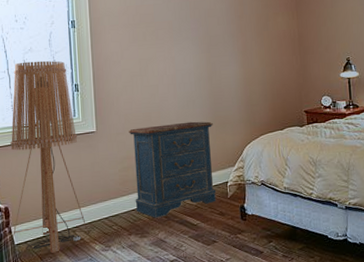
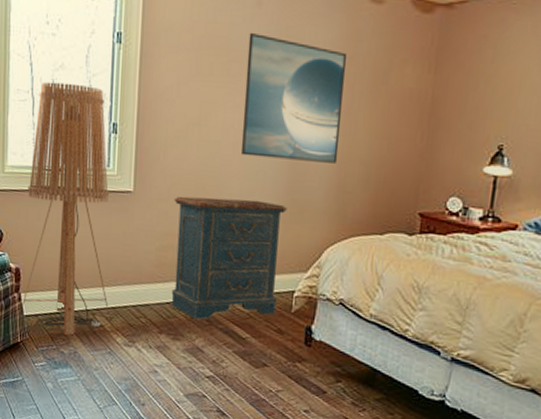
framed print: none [168,8,243,92] -> present [240,32,346,164]

